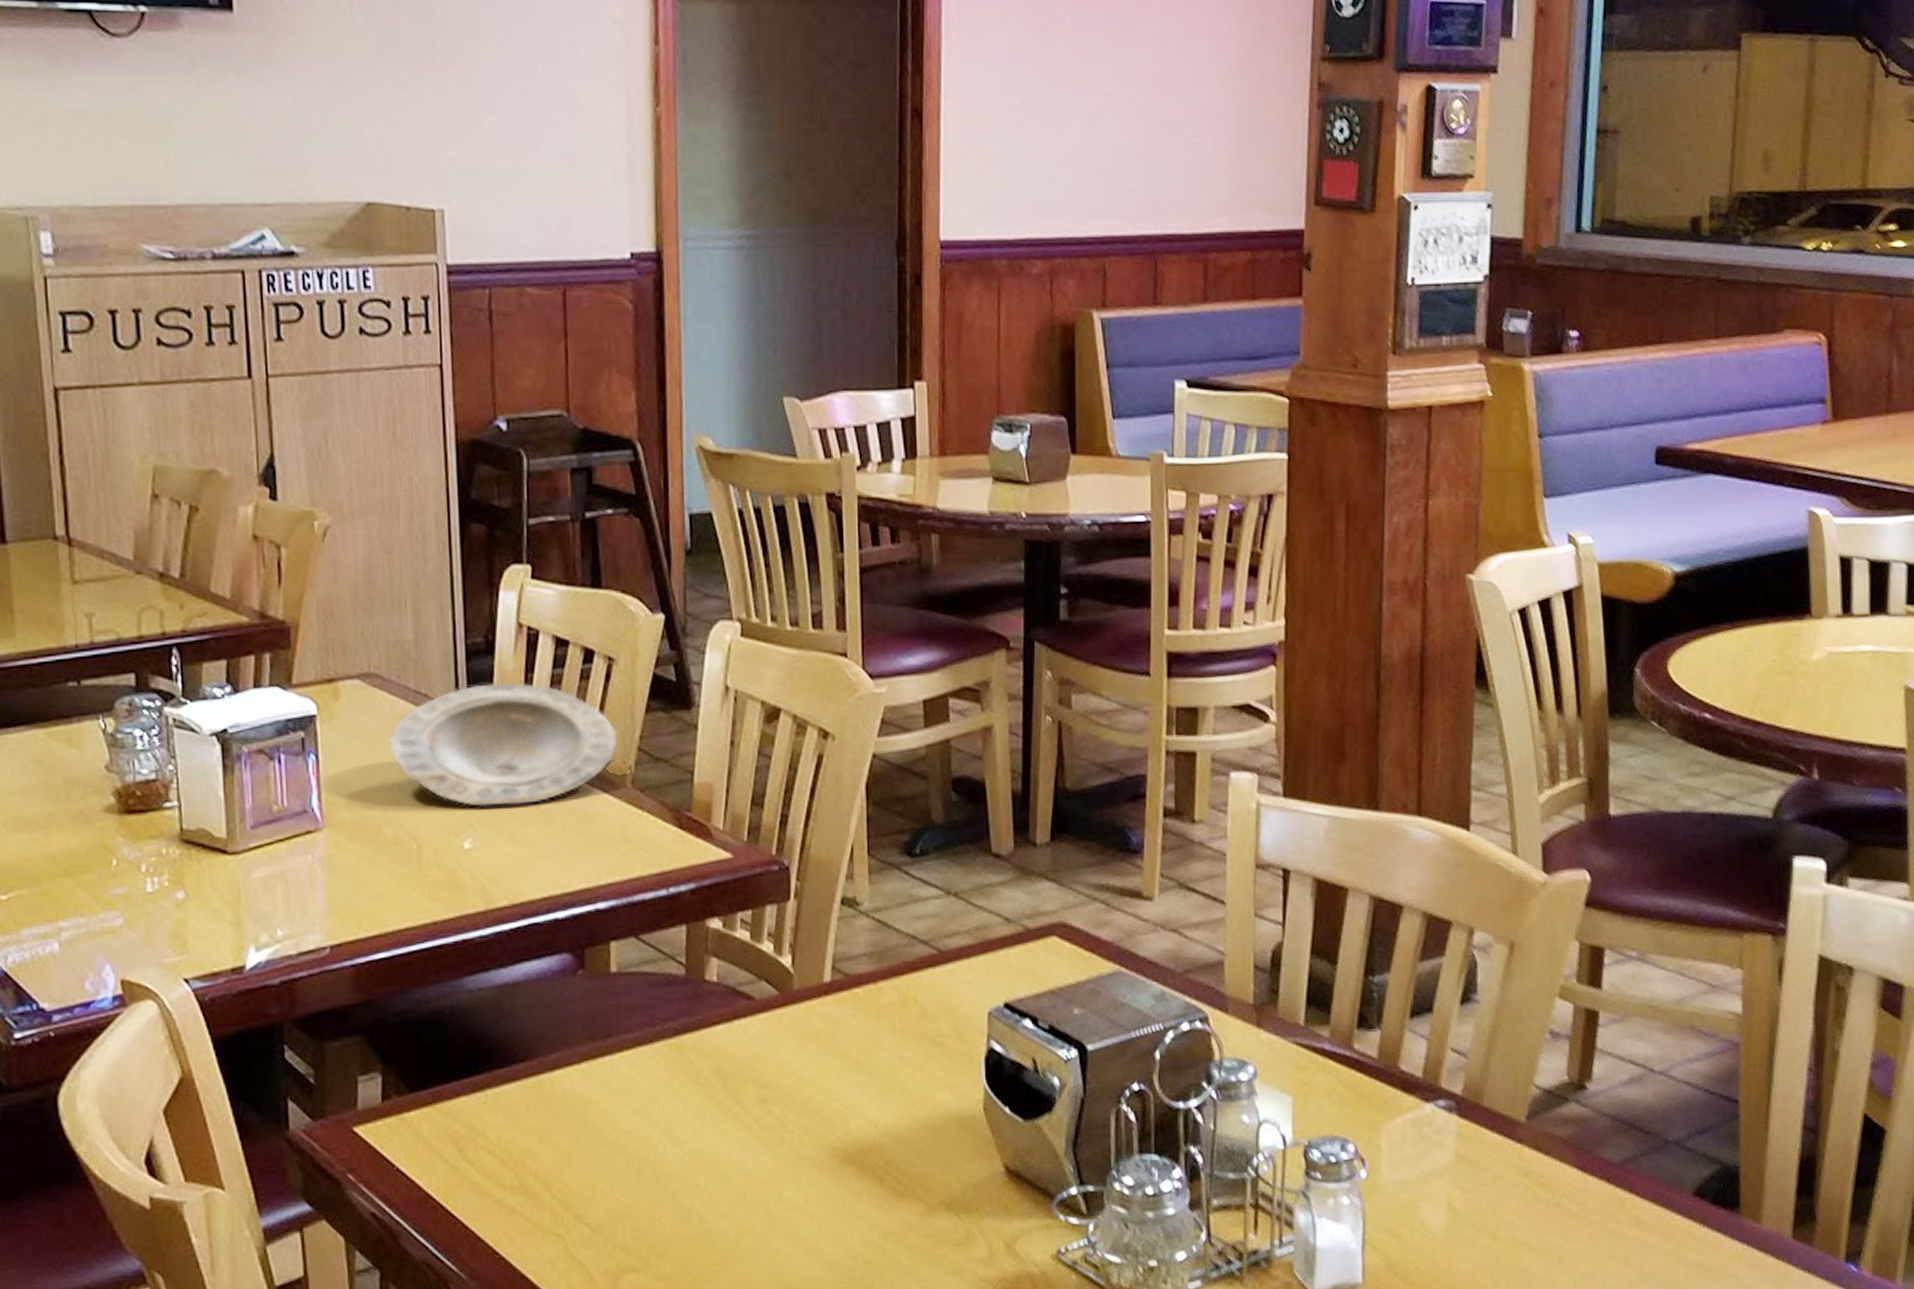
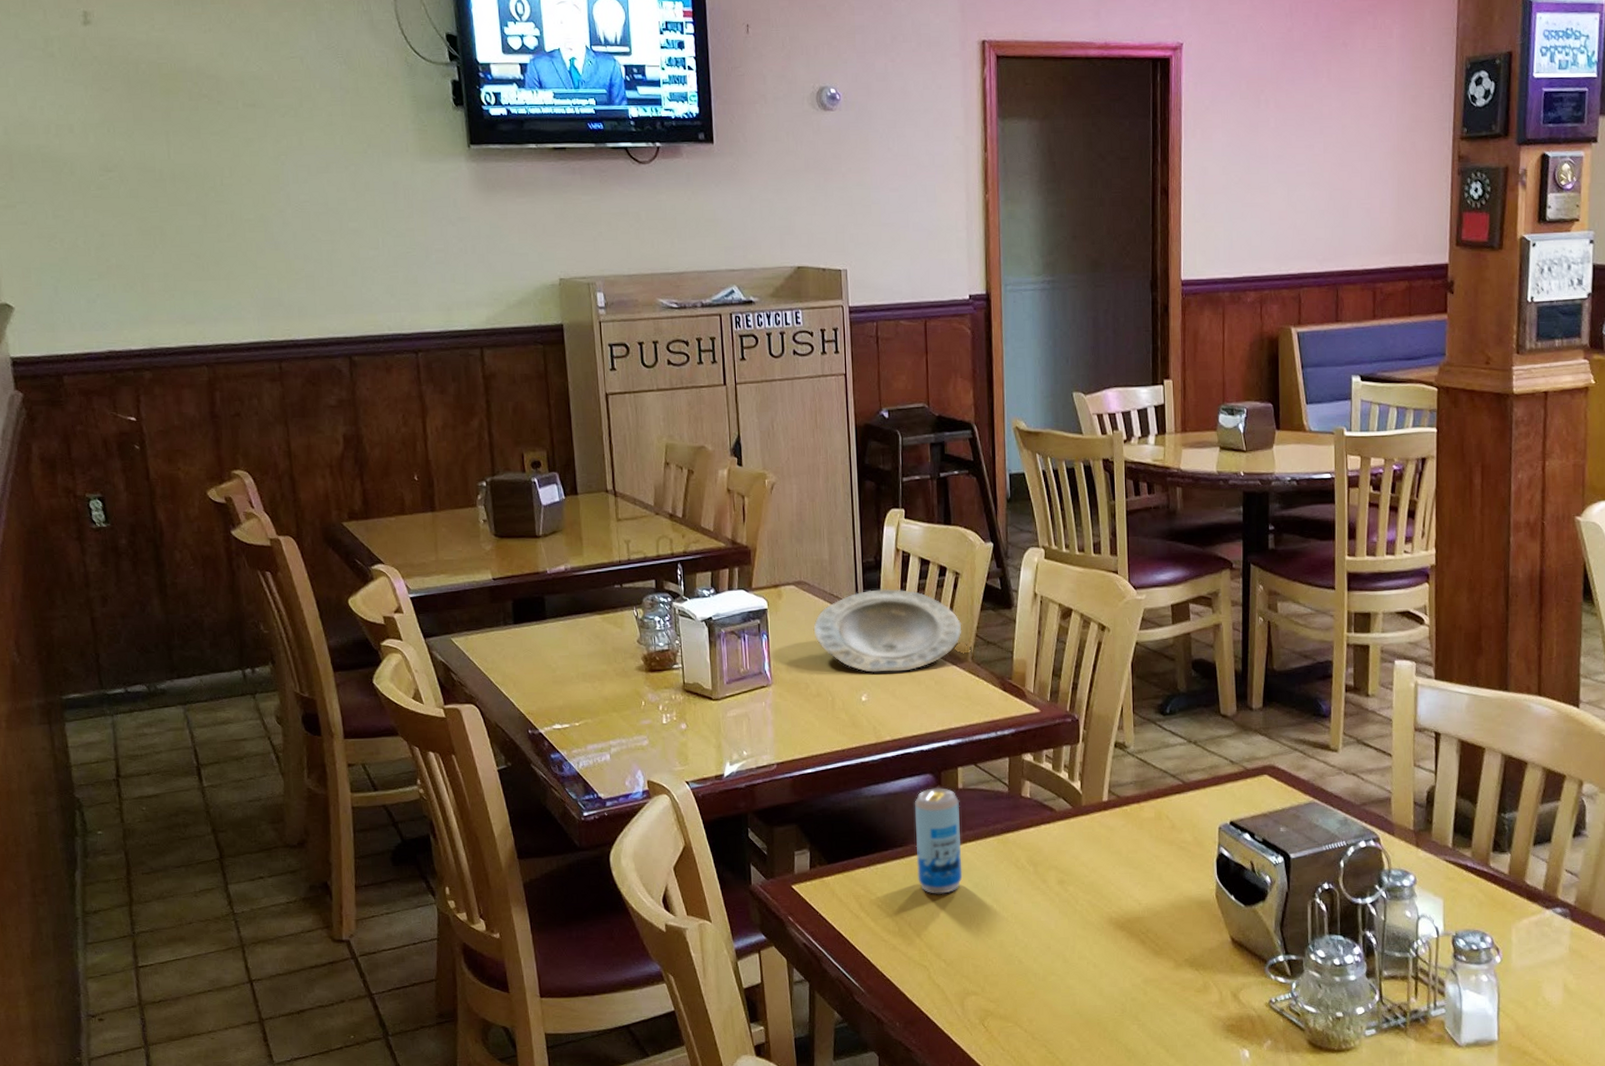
beverage can: none [543,972,616,1129] -> present [914,788,963,894]

